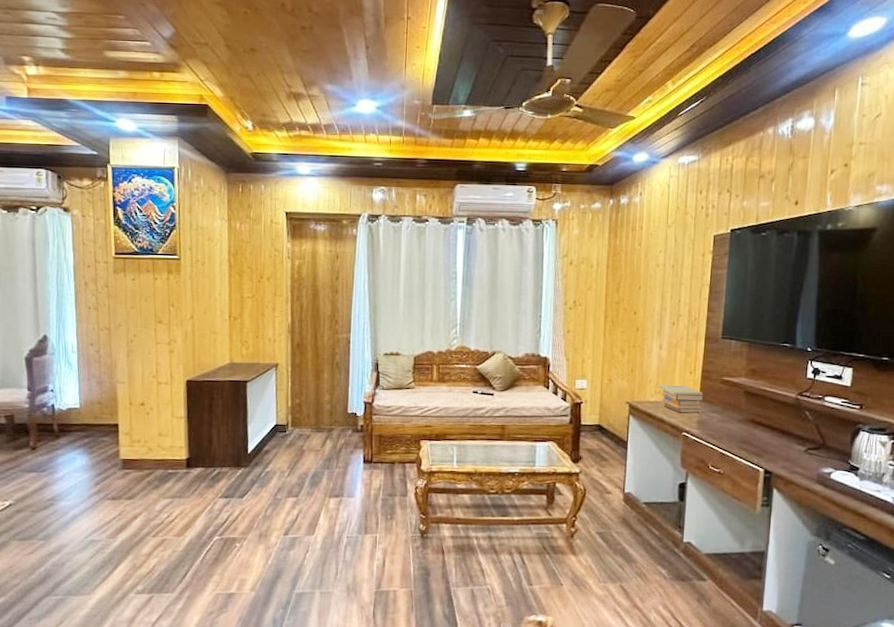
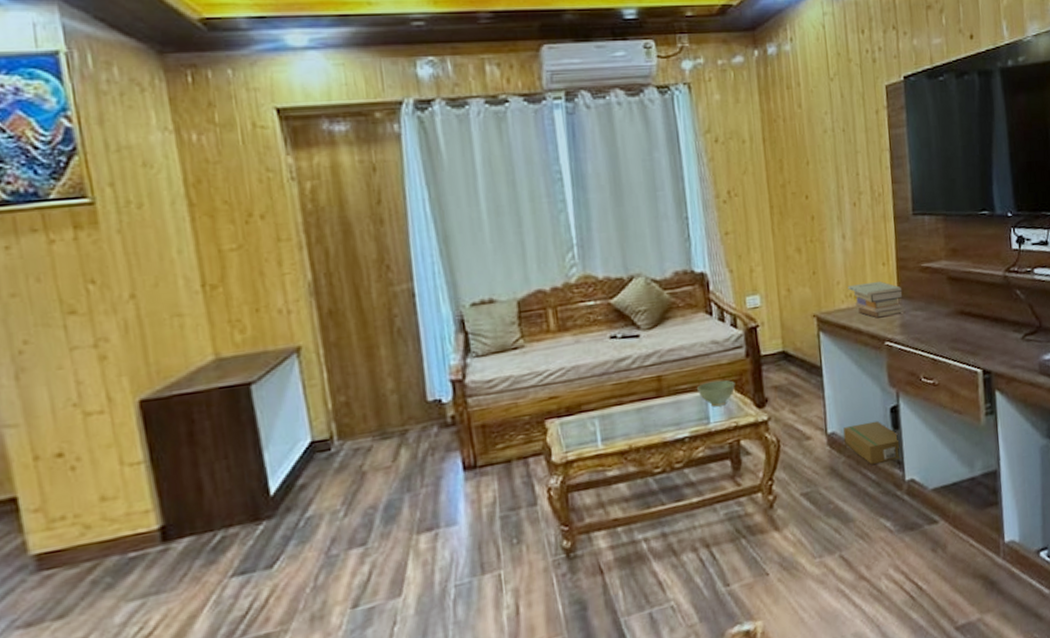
bowl: none [530,436,558,456] -> present [697,380,735,407]
box: none [637,491,683,524] -> present [843,420,902,465]

